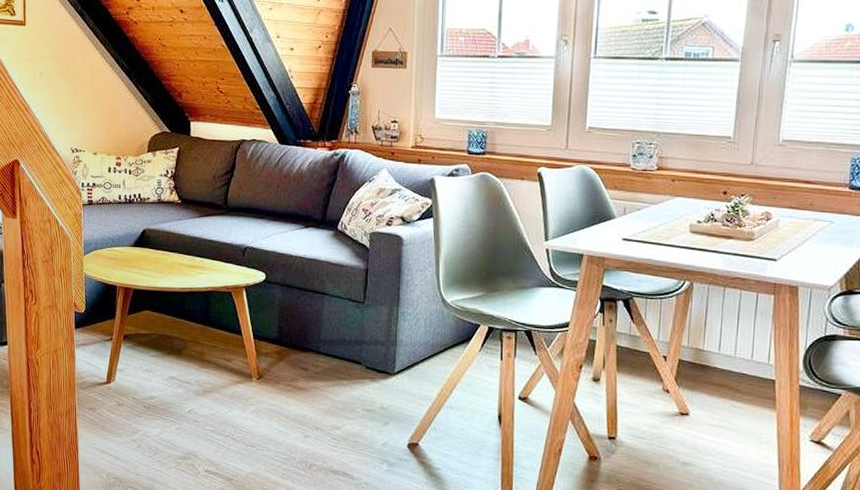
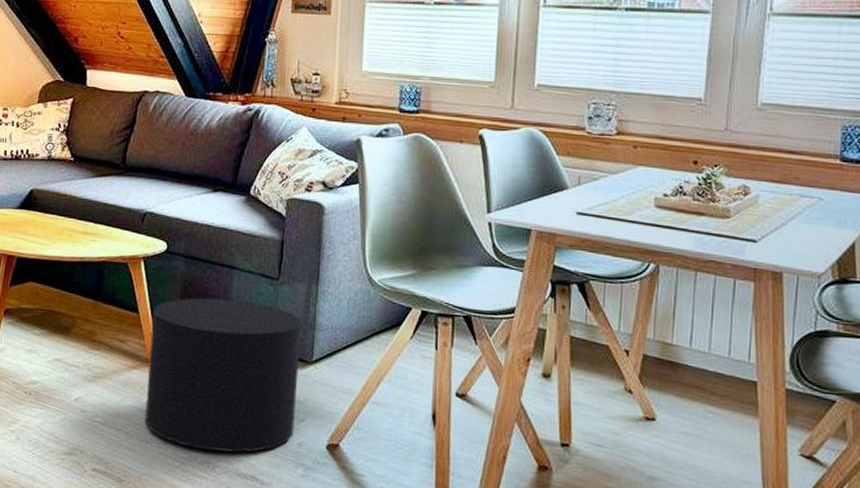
stool: none [249,320,384,453] -> present [144,298,301,453]

